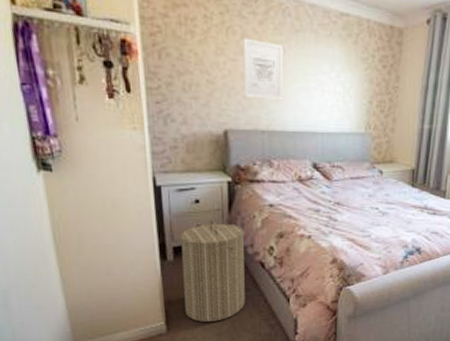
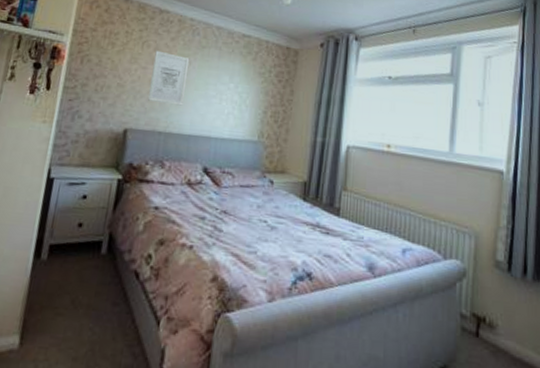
laundry hamper: present [180,219,245,322] -> none [44,217,125,342]

